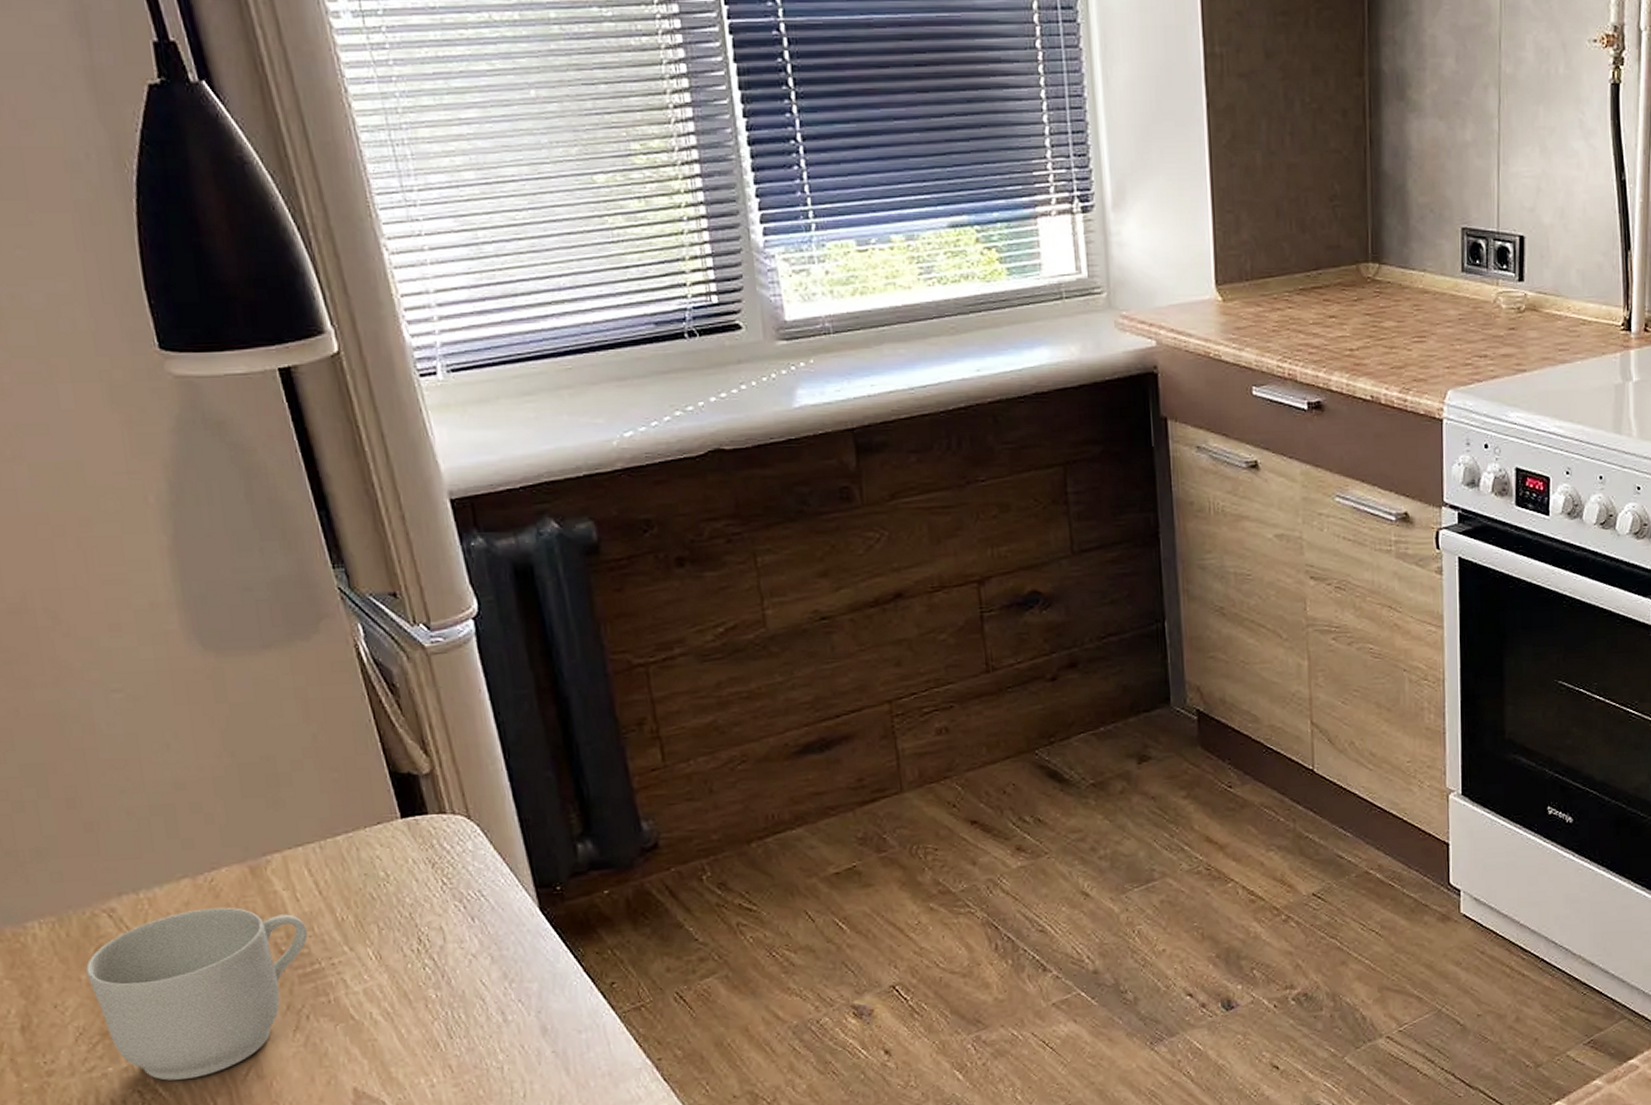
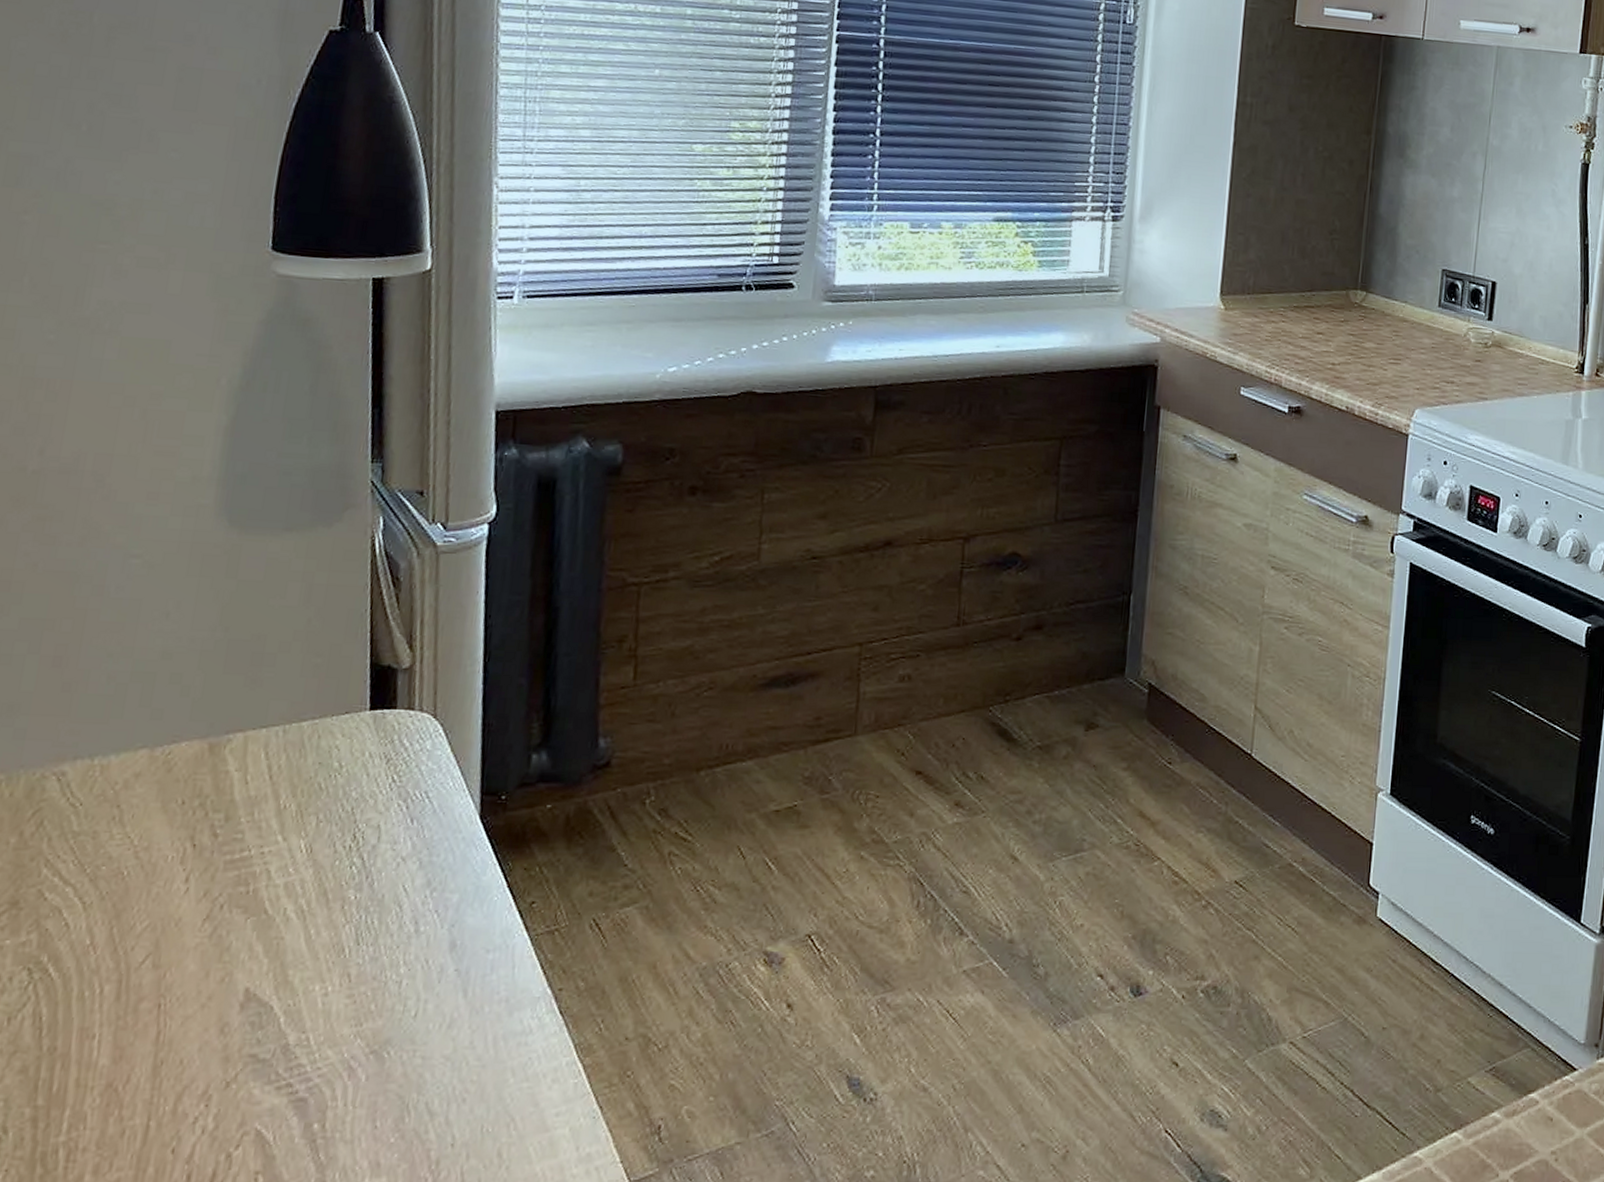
mug: present [85,907,308,1081] -> none [16,781,248,961]

